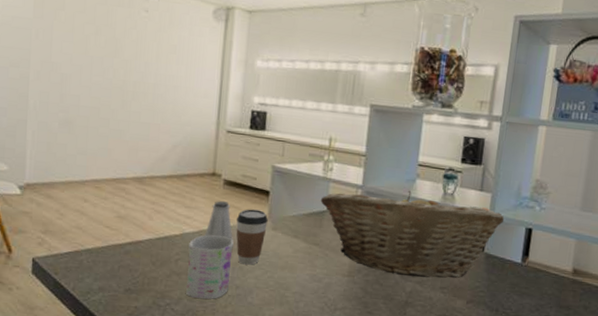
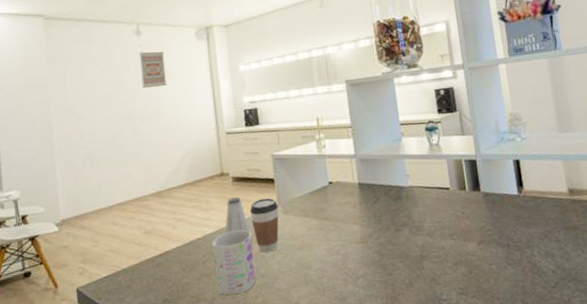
wall art: none [141,18,173,63] -> present [139,51,167,88]
fruit basket: present [320,190,505,278] -> none [320,149,492,232]

